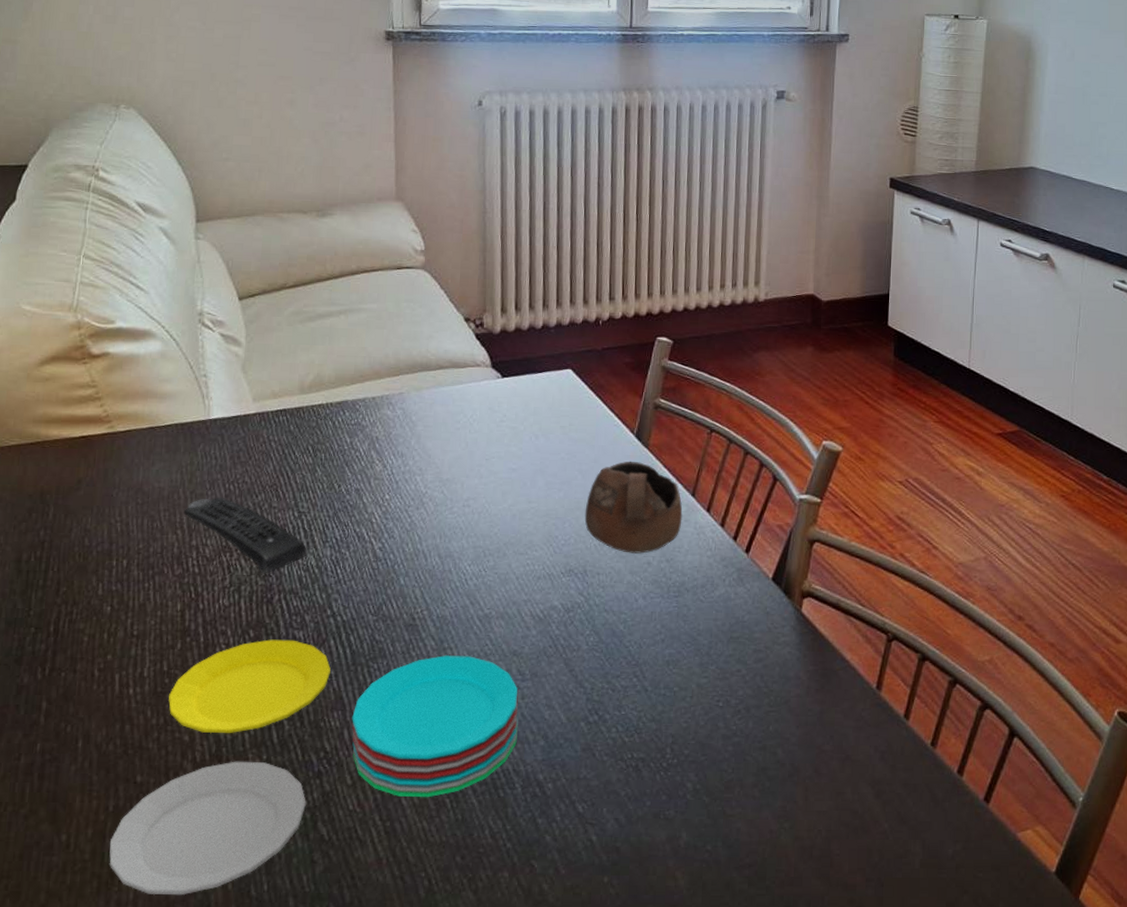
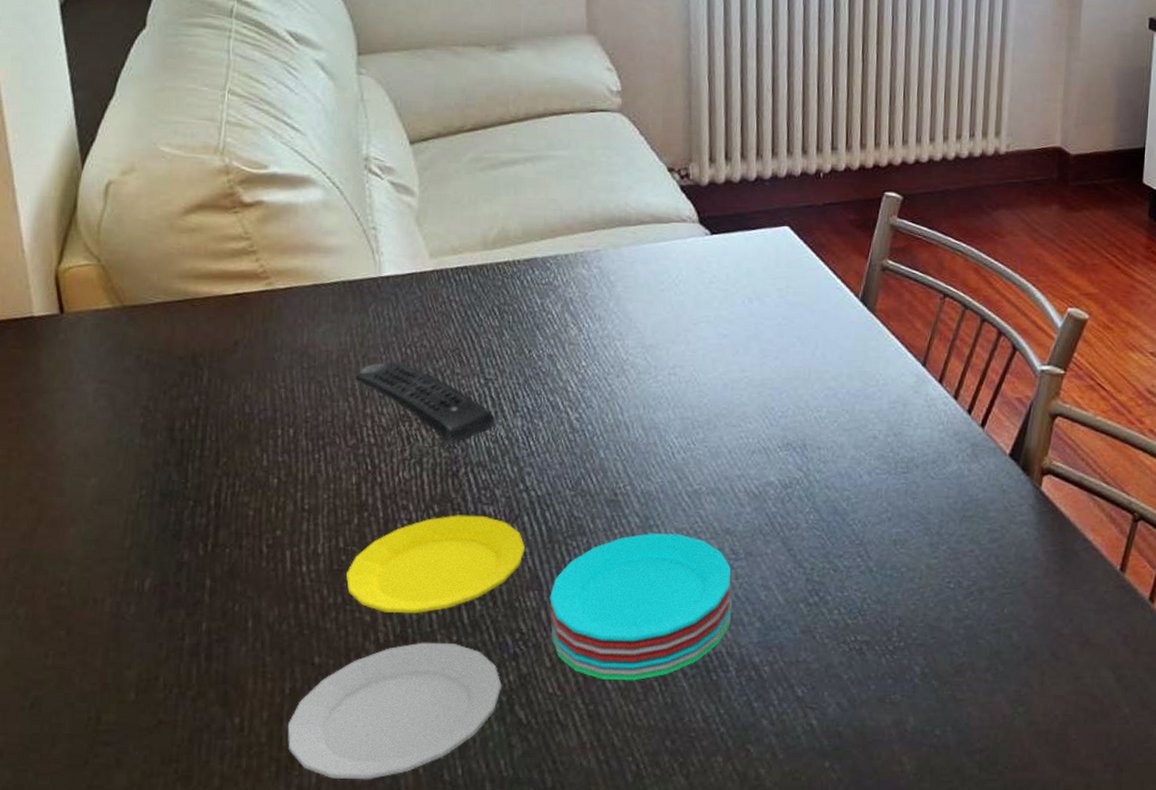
cup: present [584,462,683,554] -> none [804,328,912,427]

